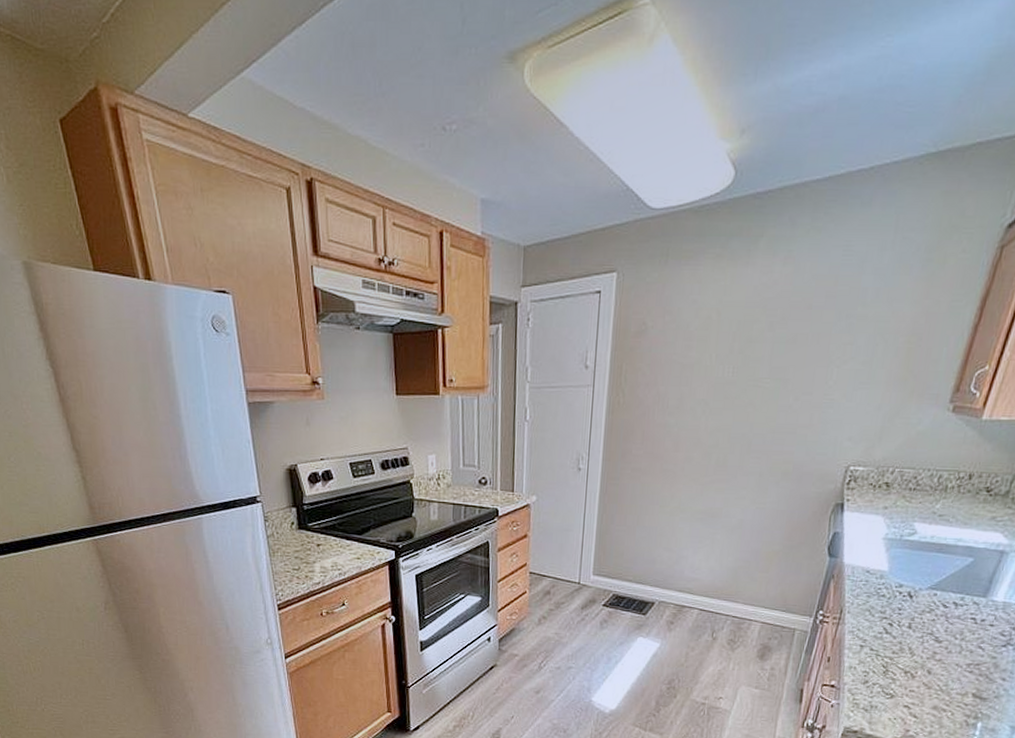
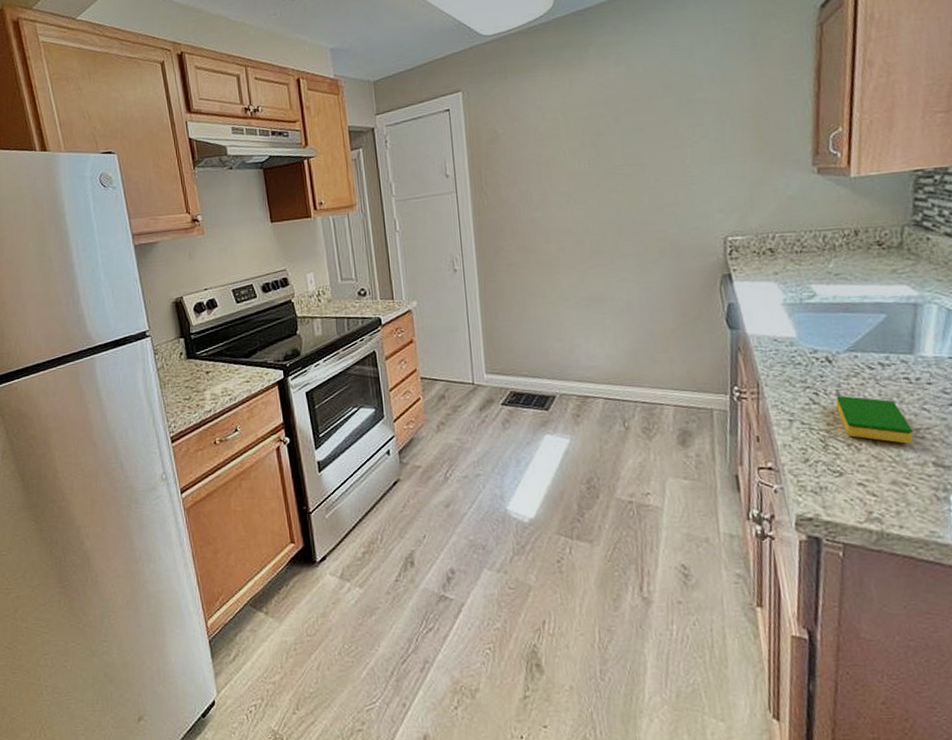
dish sponge: none [904,629,965,676] -> present [835,396,913,444]

